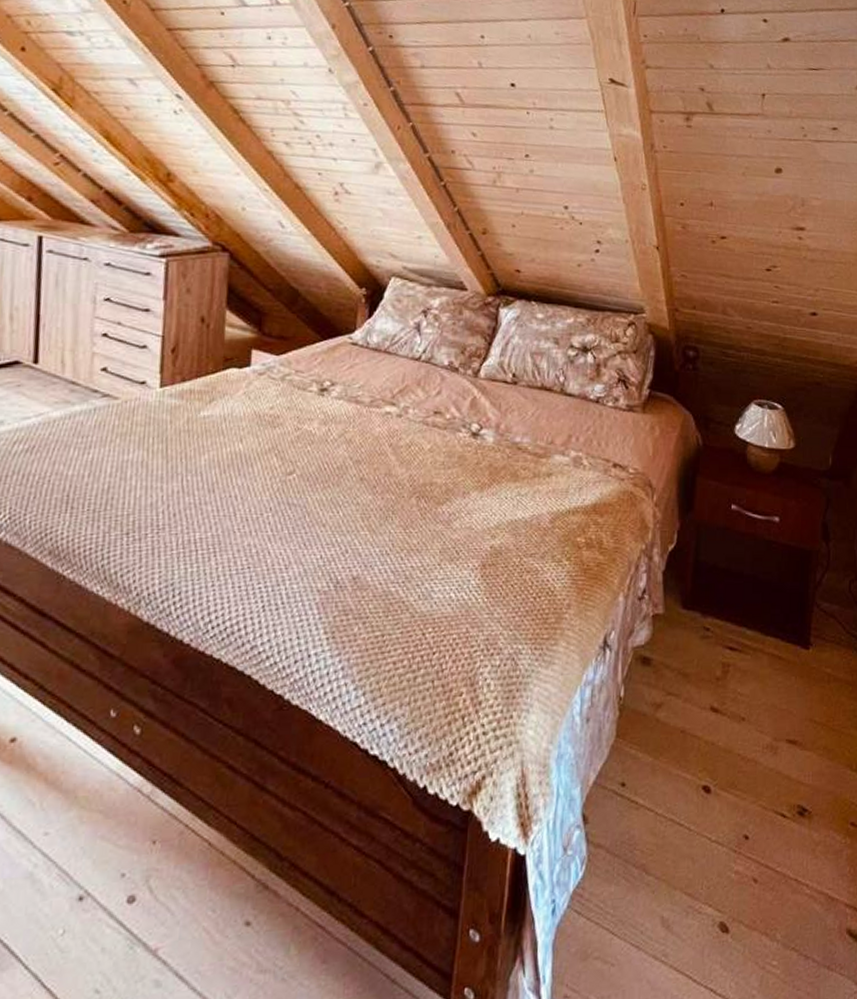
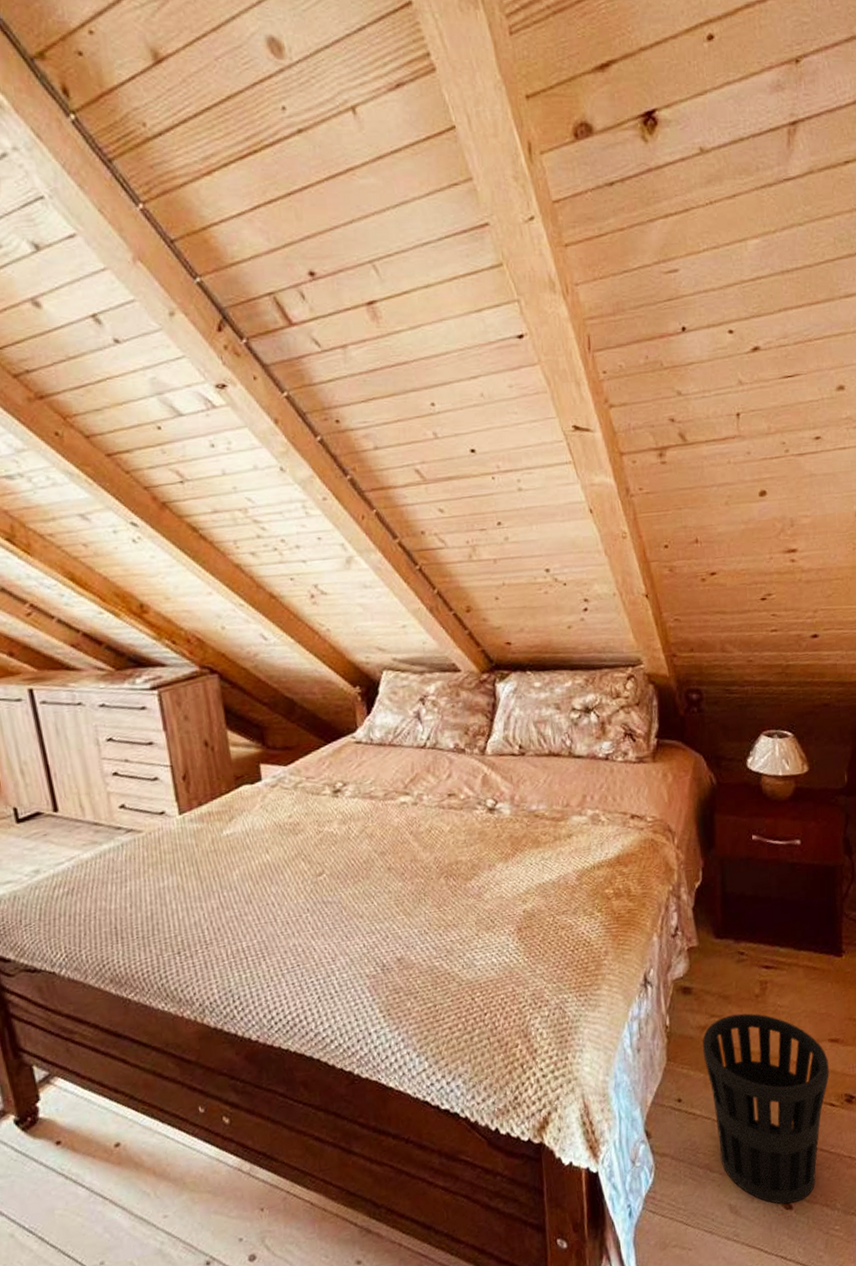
wastebasket: none [654,695,784,926] -> present [702,1013,830,1204]

